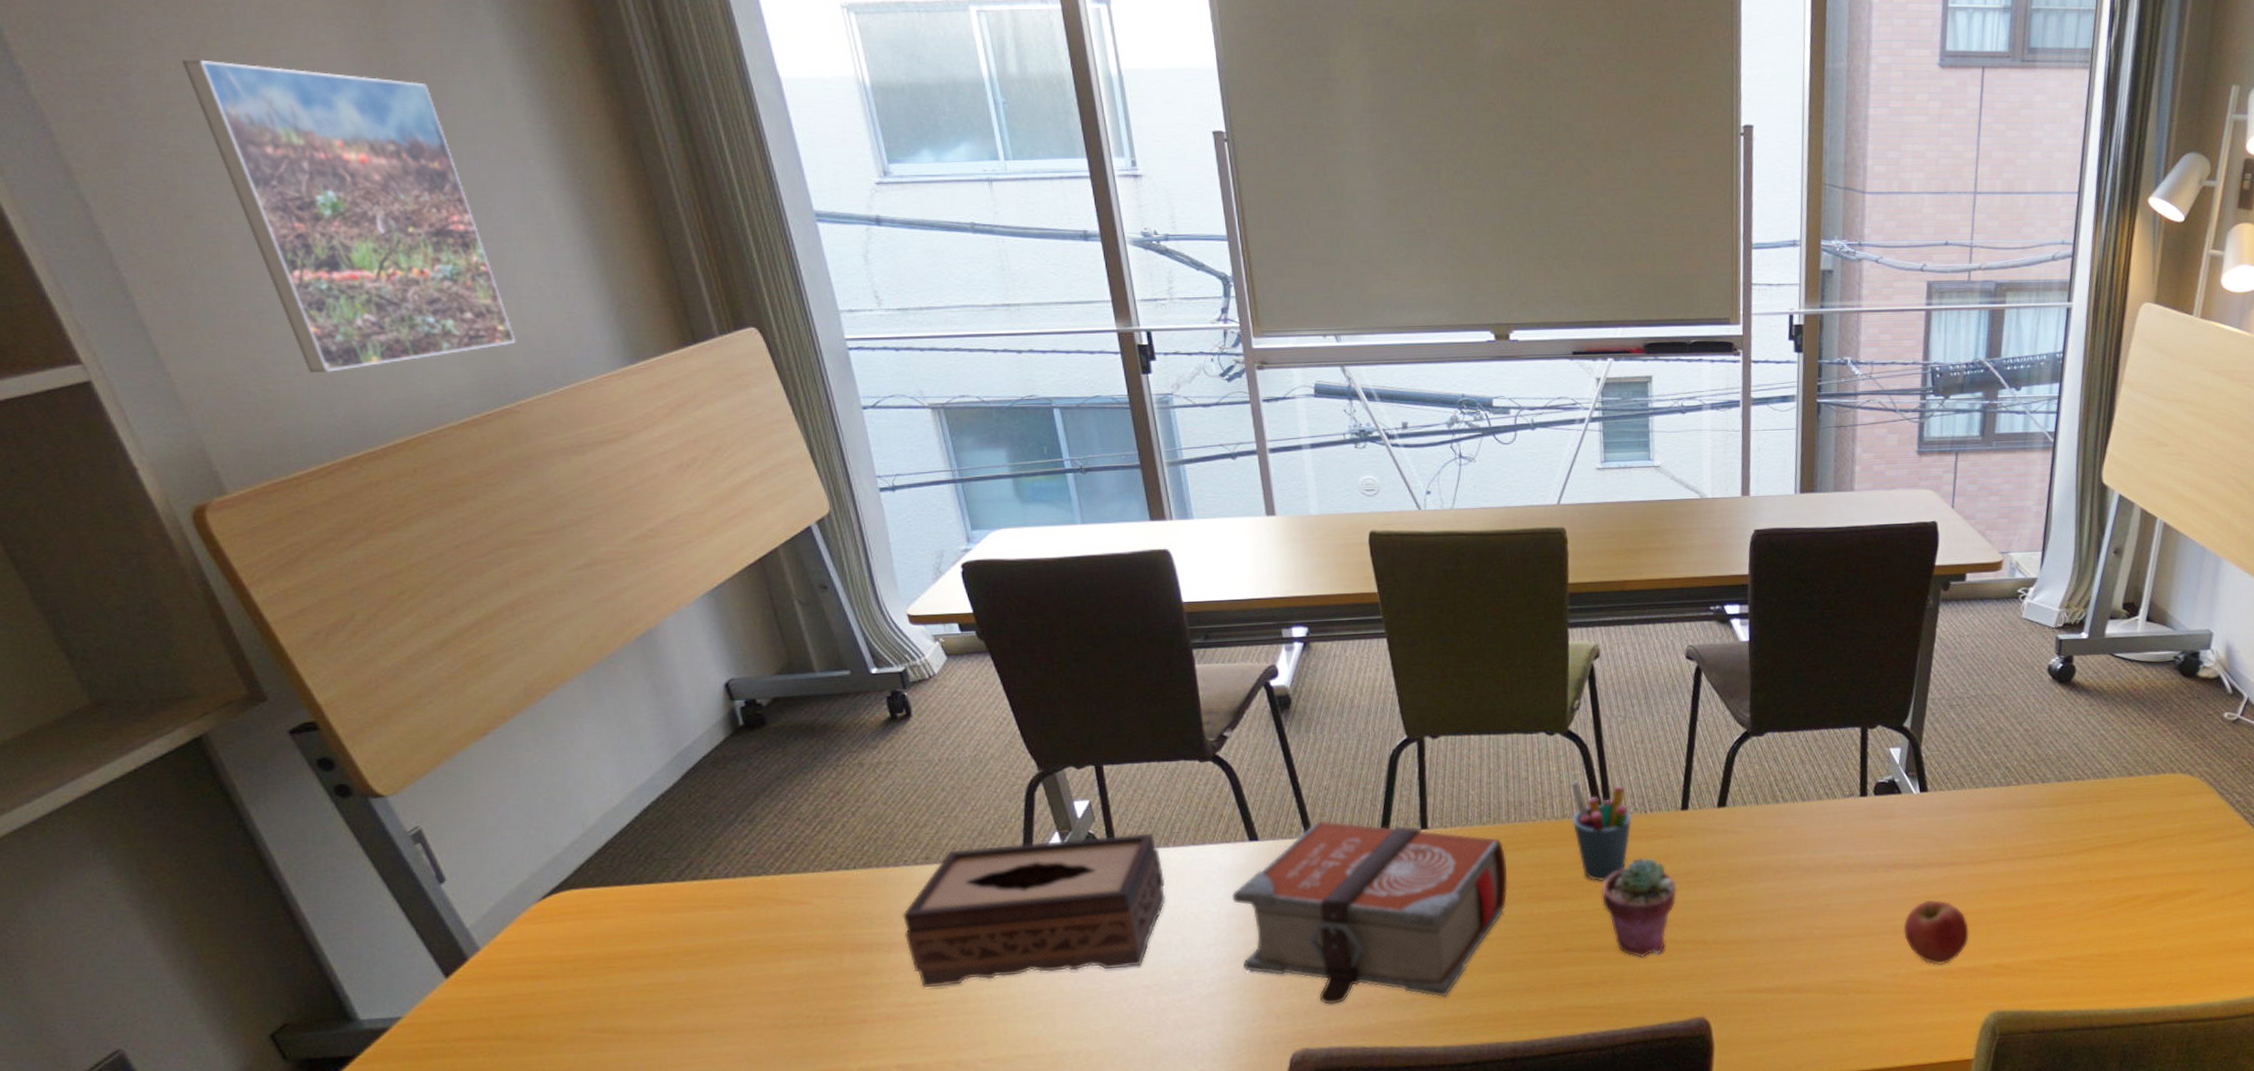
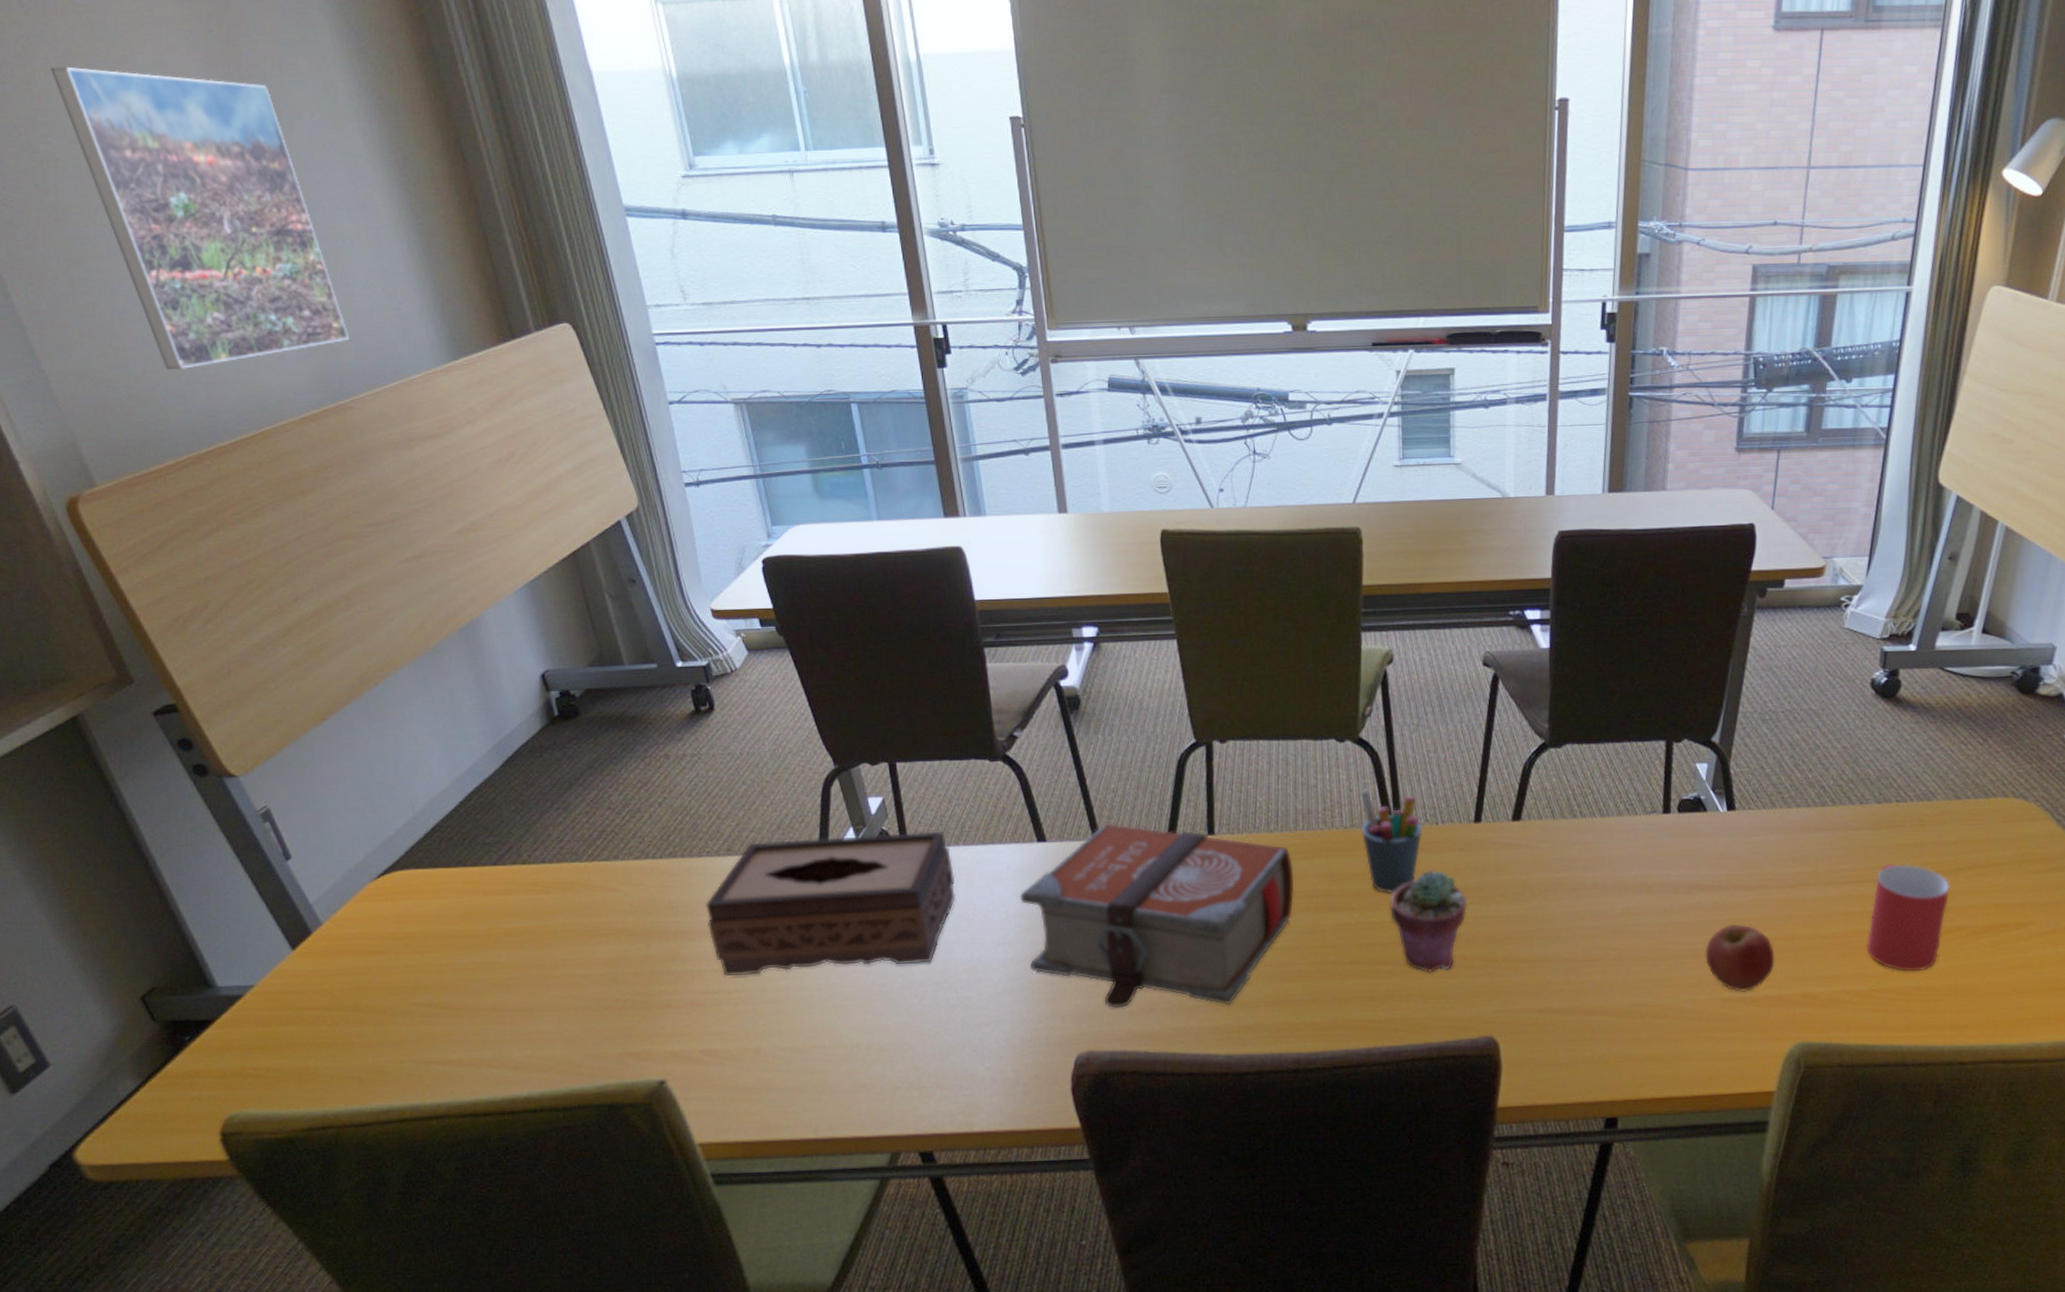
mug: none [2052,837,2126,940] -> present [1866,863,1950,972]

